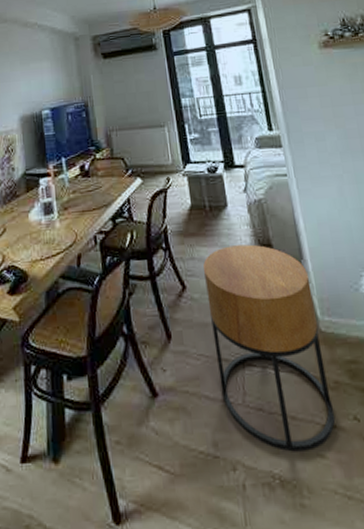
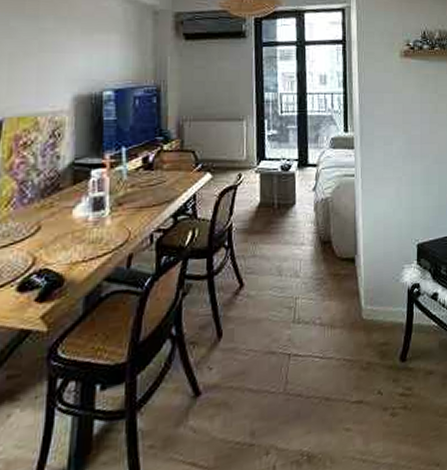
side table: present [202,244,336,452] -> none [263,241,363,430]

